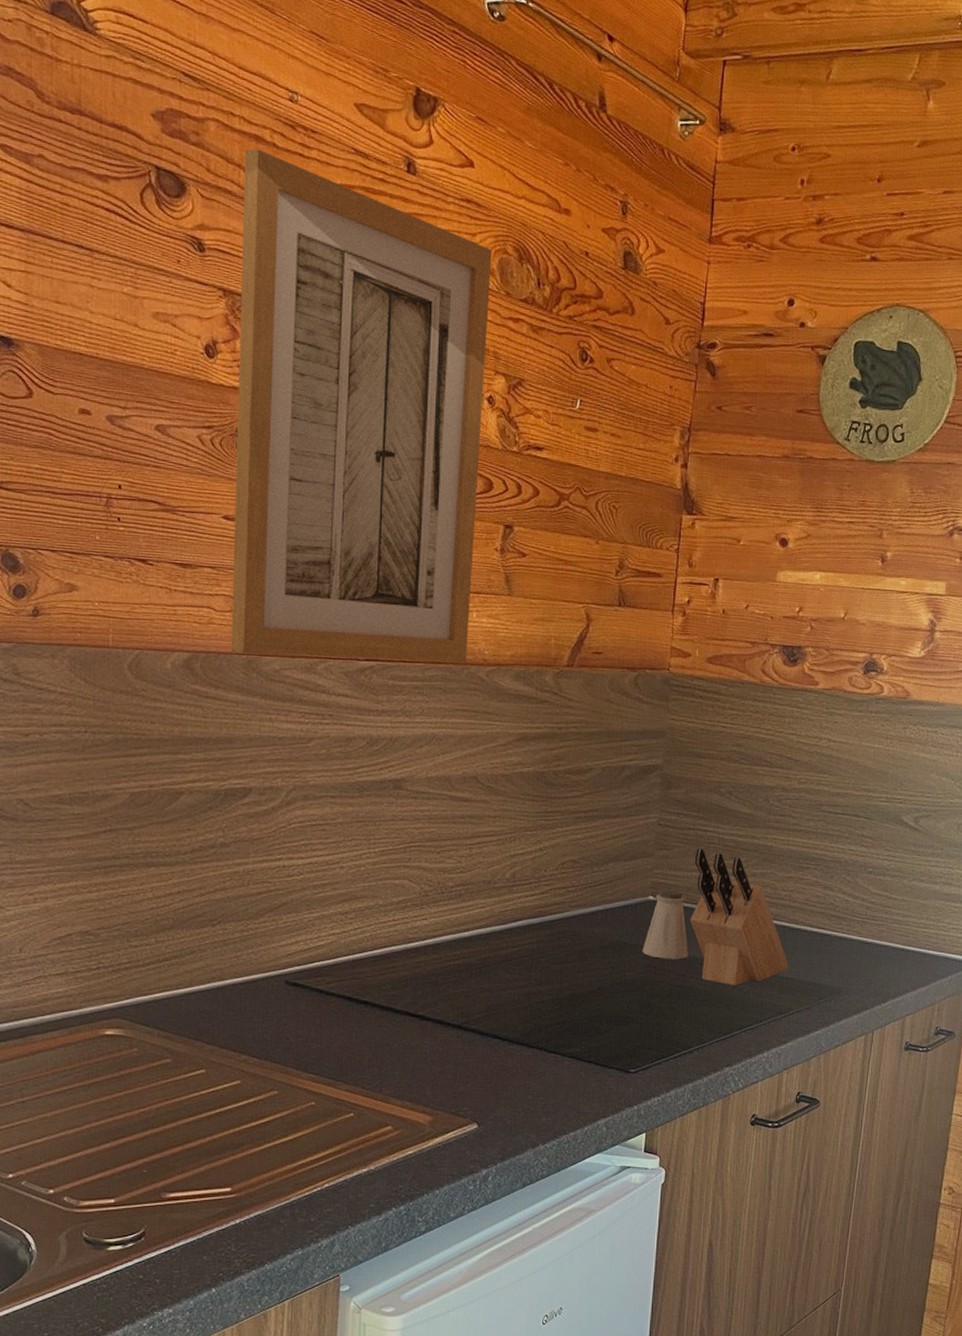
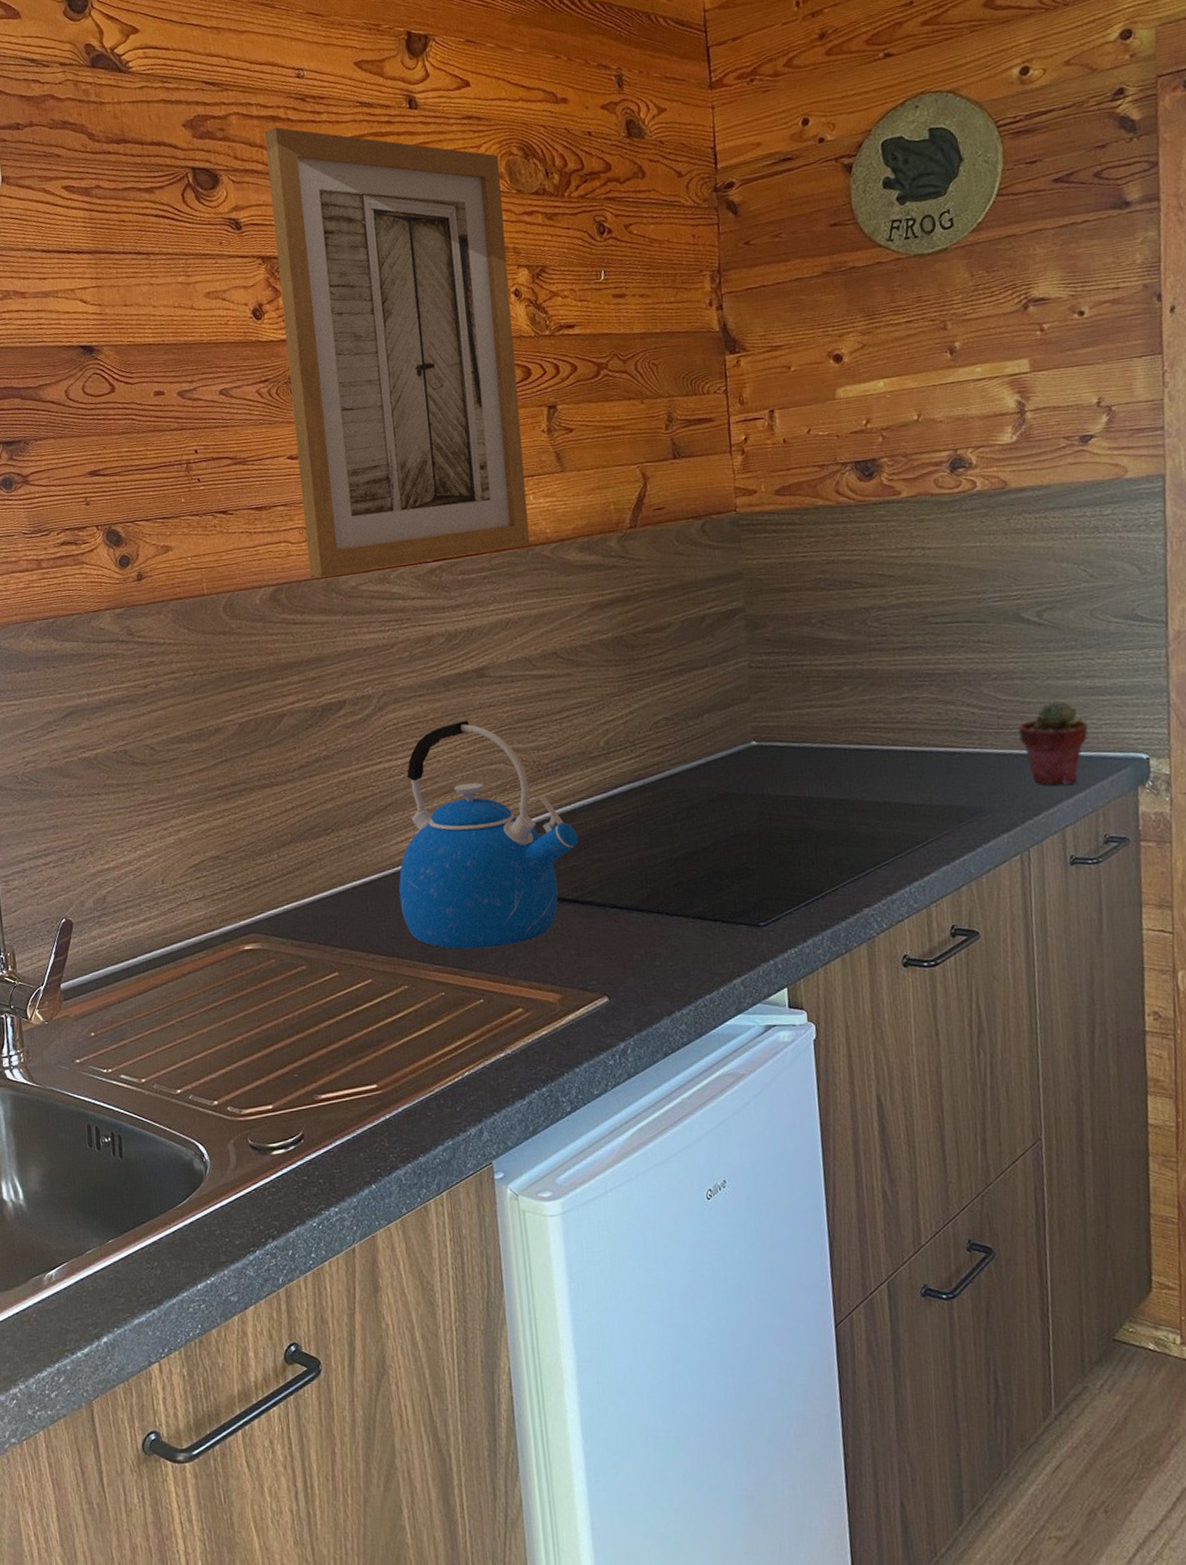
kettle: none [281,830,471,1063] -> present [398,720,579,949]
saltshaker: present [642,889,688,960] -> none [753,732,804,804]
knife block: present [689,849,789,985] -> none [794,684,919,821]
potted succulent: none [881,901,939,978] -> present [1018,701,1089,786]

